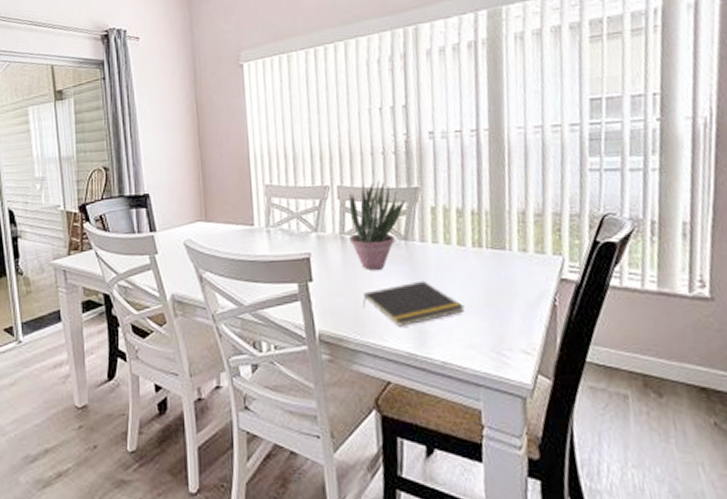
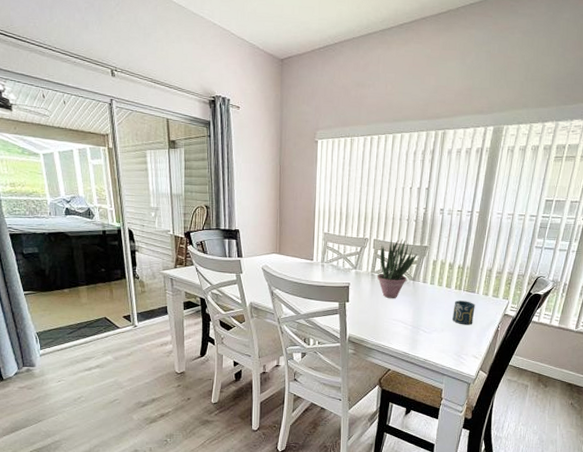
notepad: present [363,280,465,327] -> none [380,308,444,336]
cup: none [475,263,512,302] -> present [452,300,475,325]

